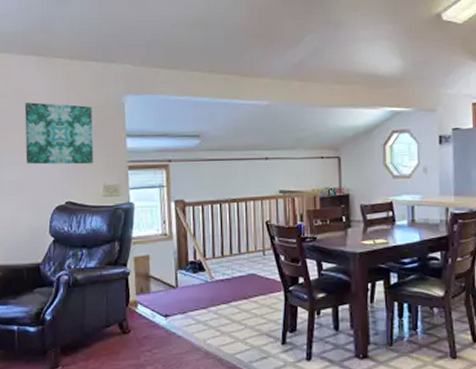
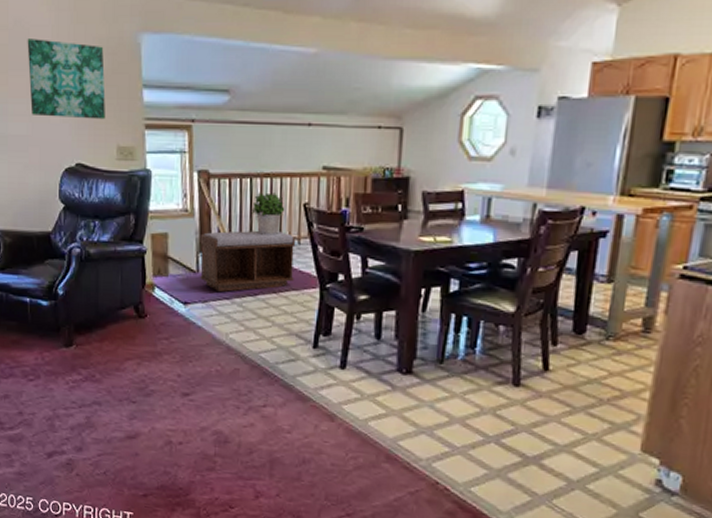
bench: none [178,246,261,302] -> present [200,231,296,292]
potted plant: none [222,214,251,250] -> present [251,192,285,236]

